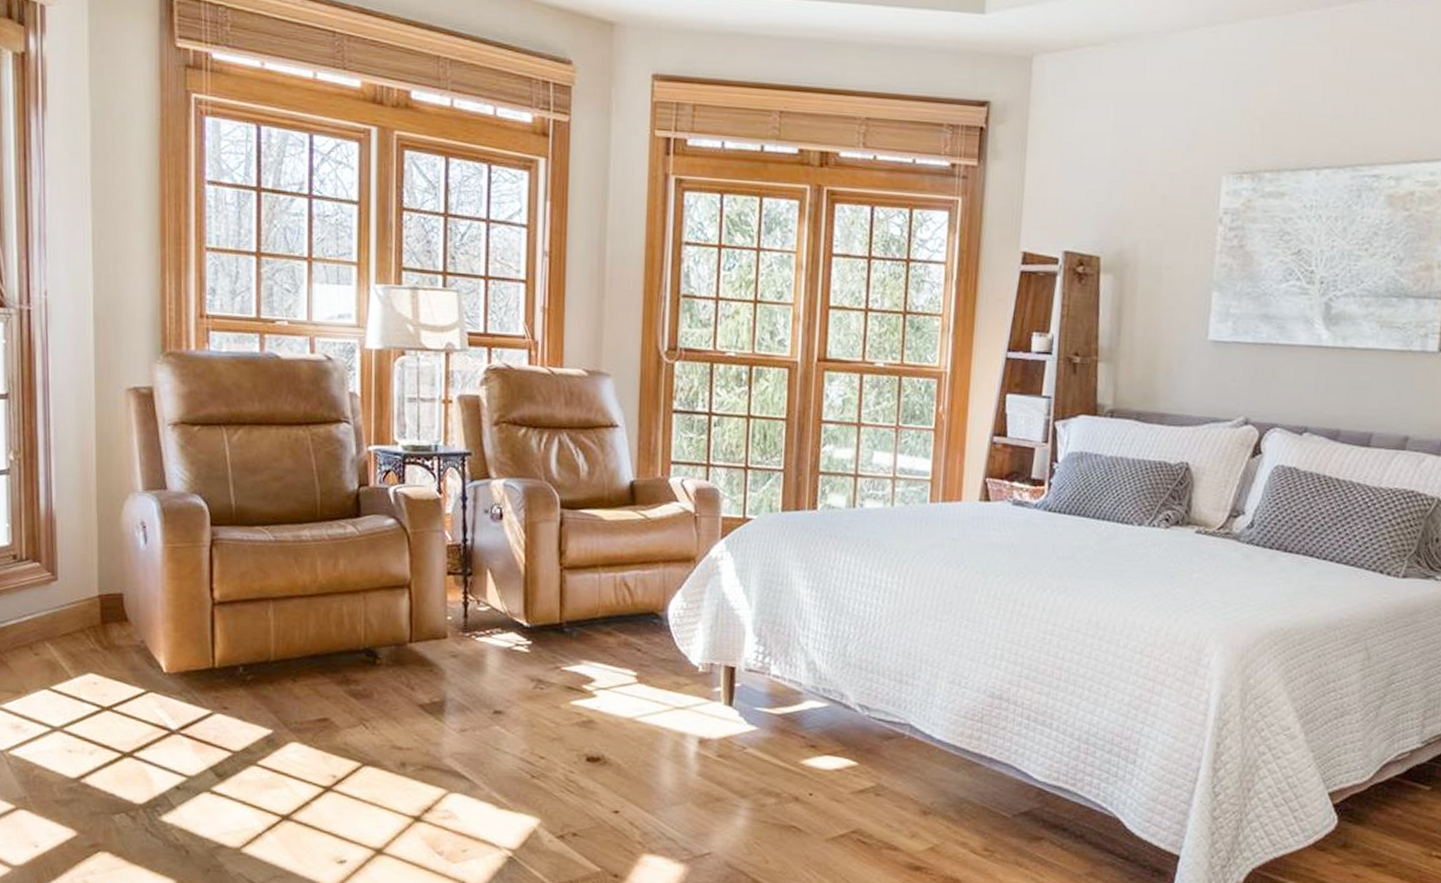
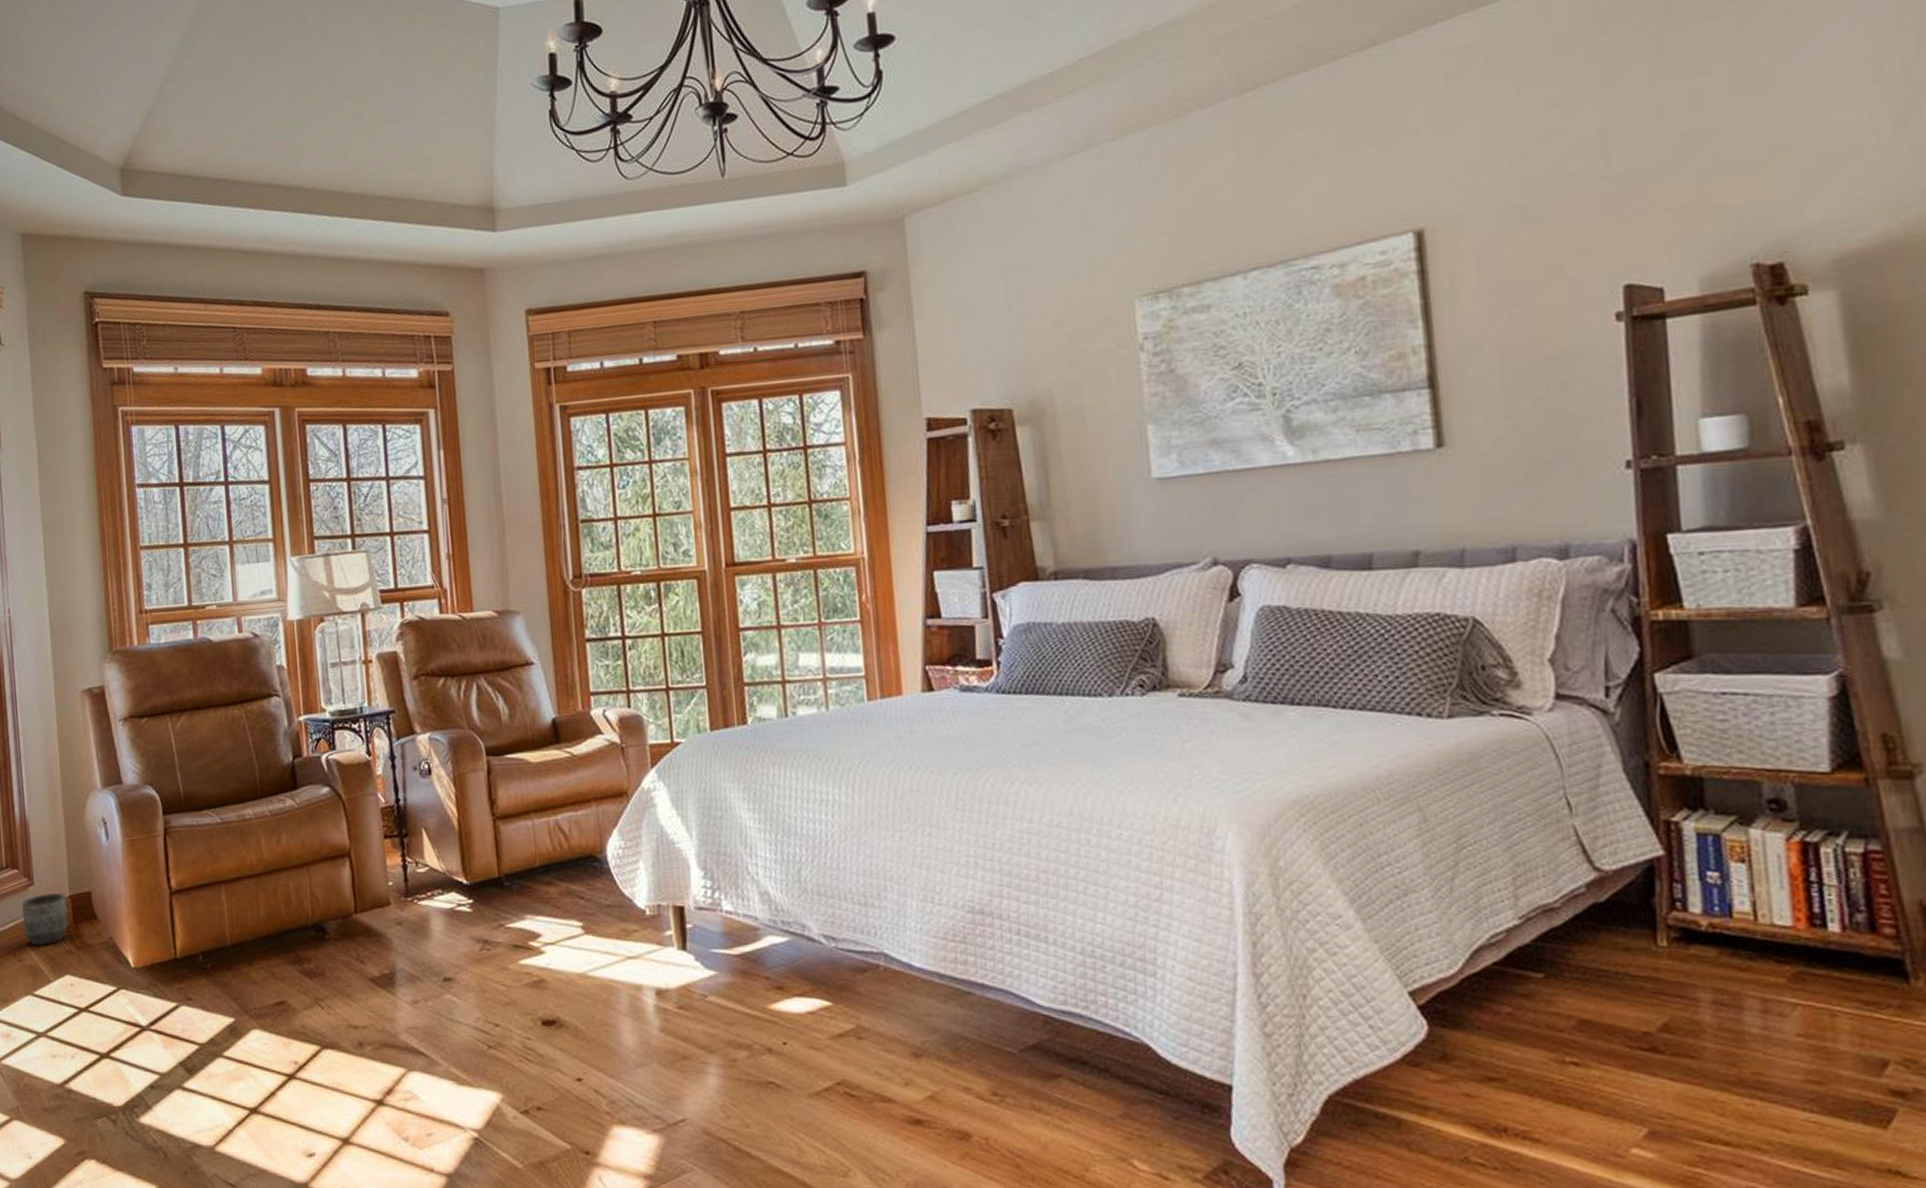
planter: none [42,590,95,642] -> present [21,893,68,945]

